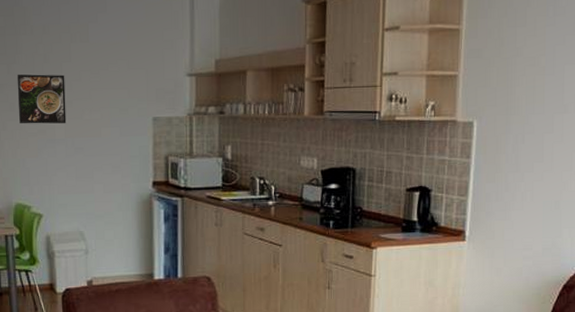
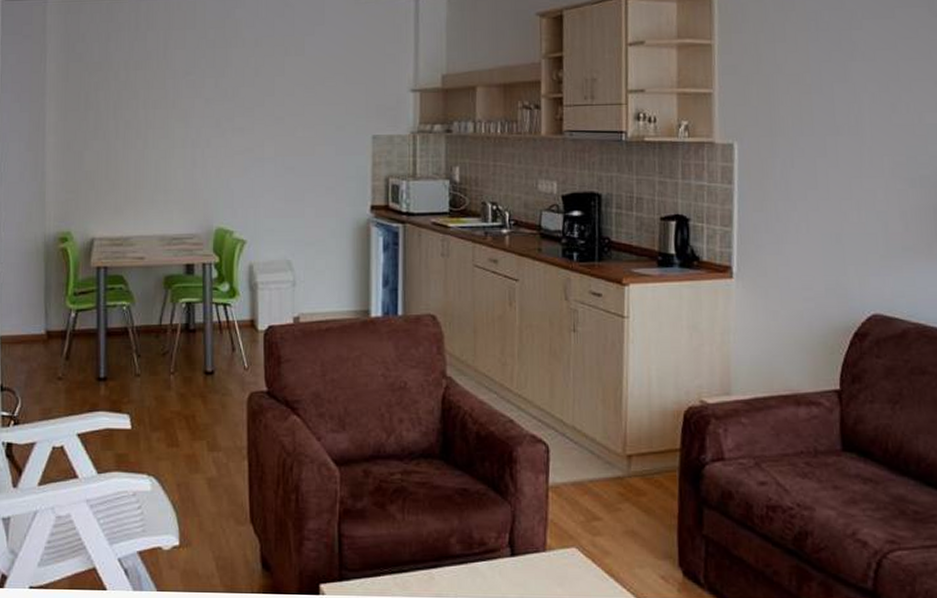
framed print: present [16,74,67,124] -> none [224,88,277,142]

